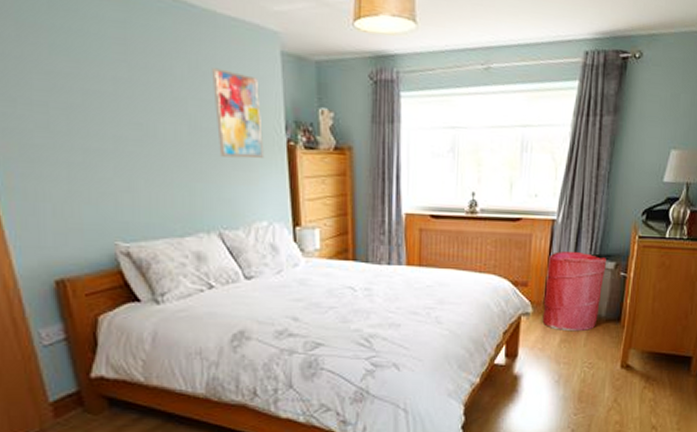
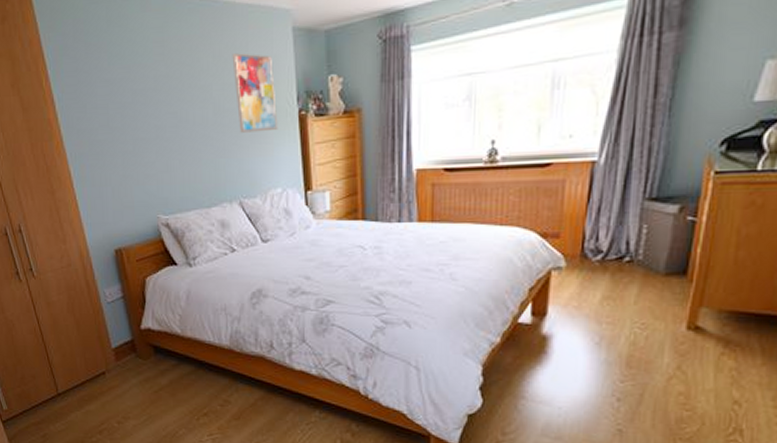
laundry hamper: present [542,251,606,332] -> none [578,196,666,288]

